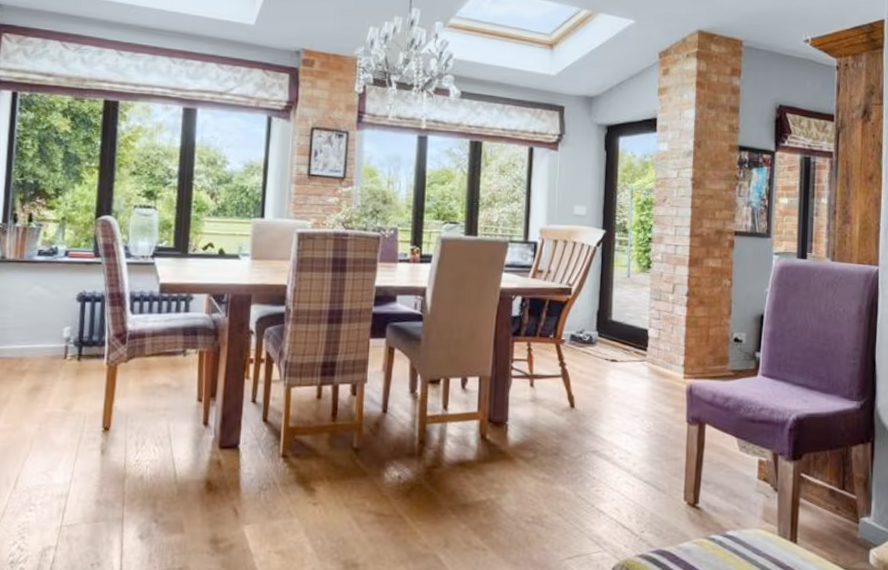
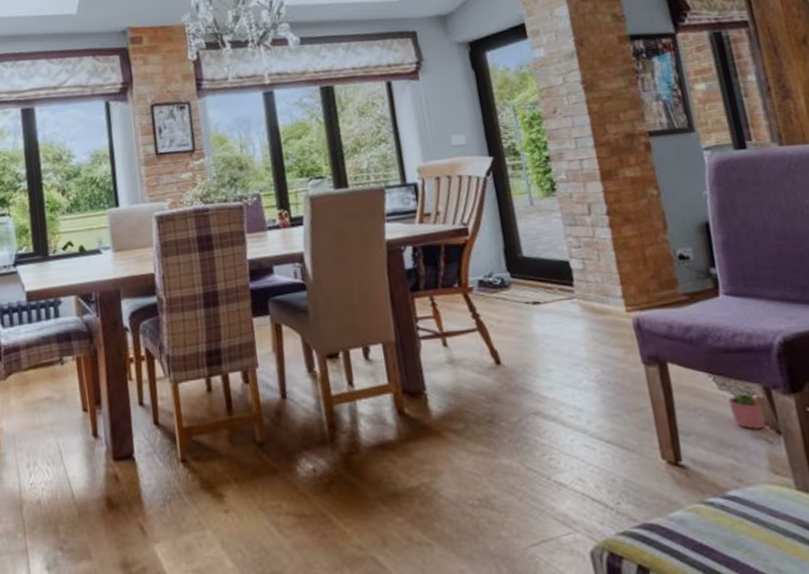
potted plant: none [733,437,770,485] -> present [706,374,767,429]

